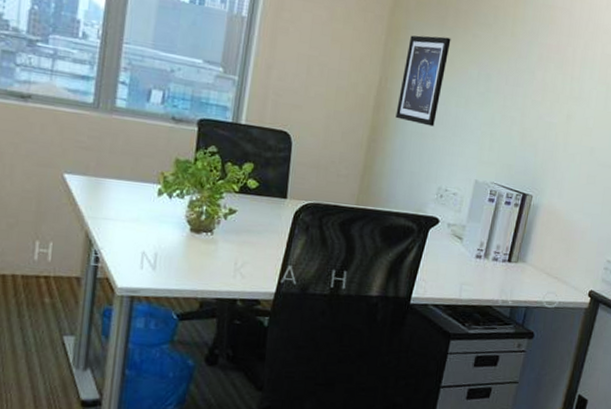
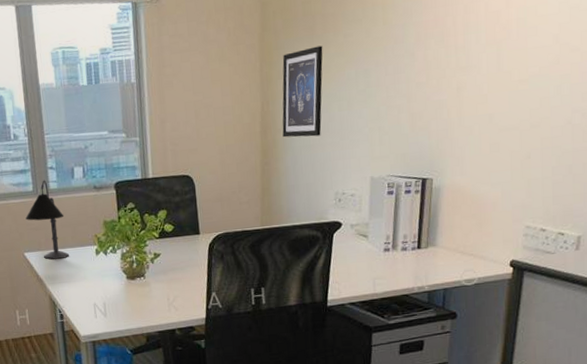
desk lamp: none [75,94,128,191] -> present [25,180,70,260]

